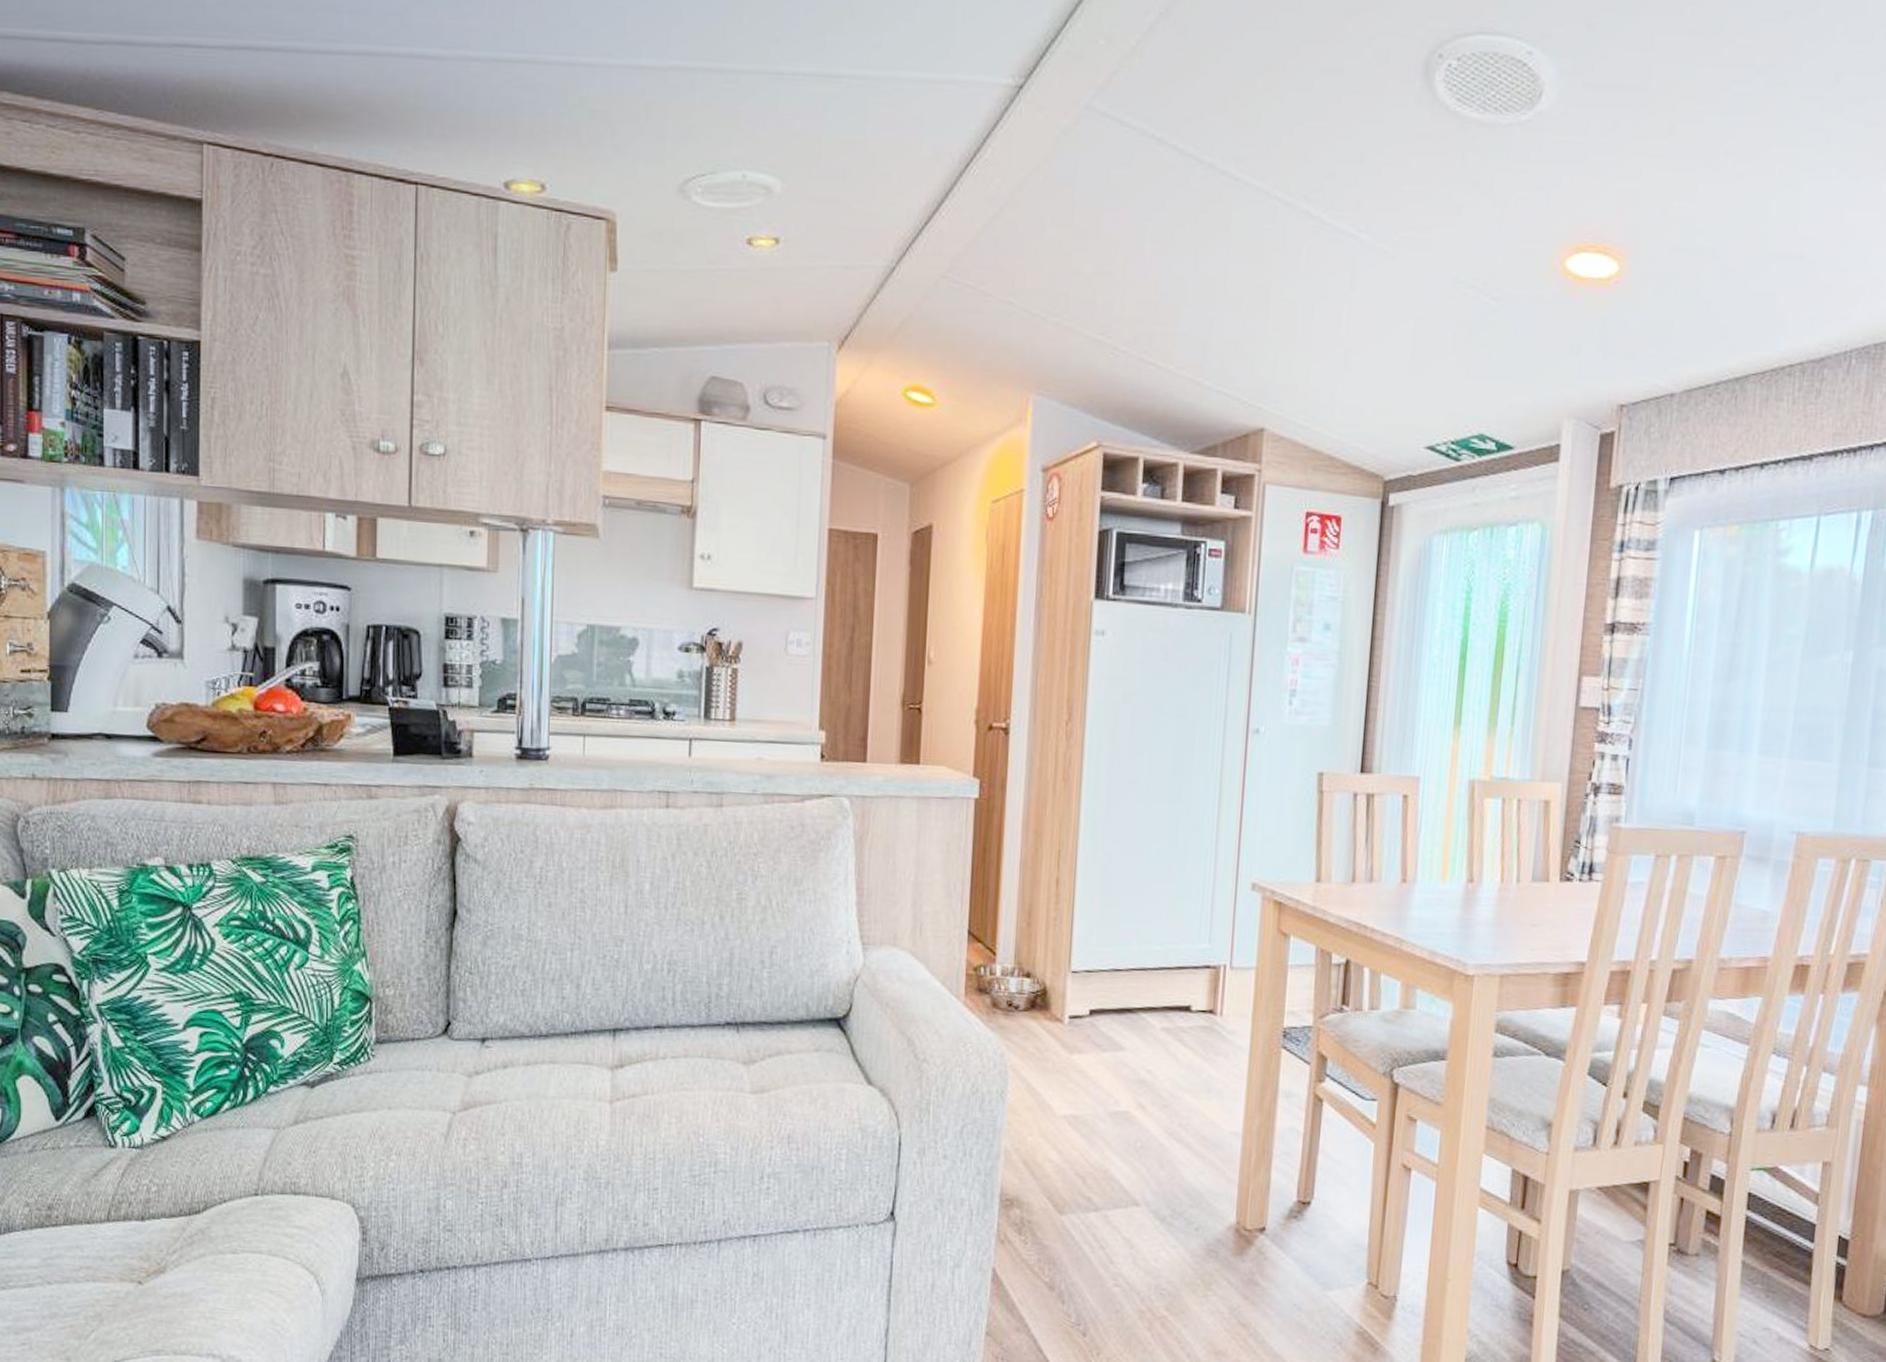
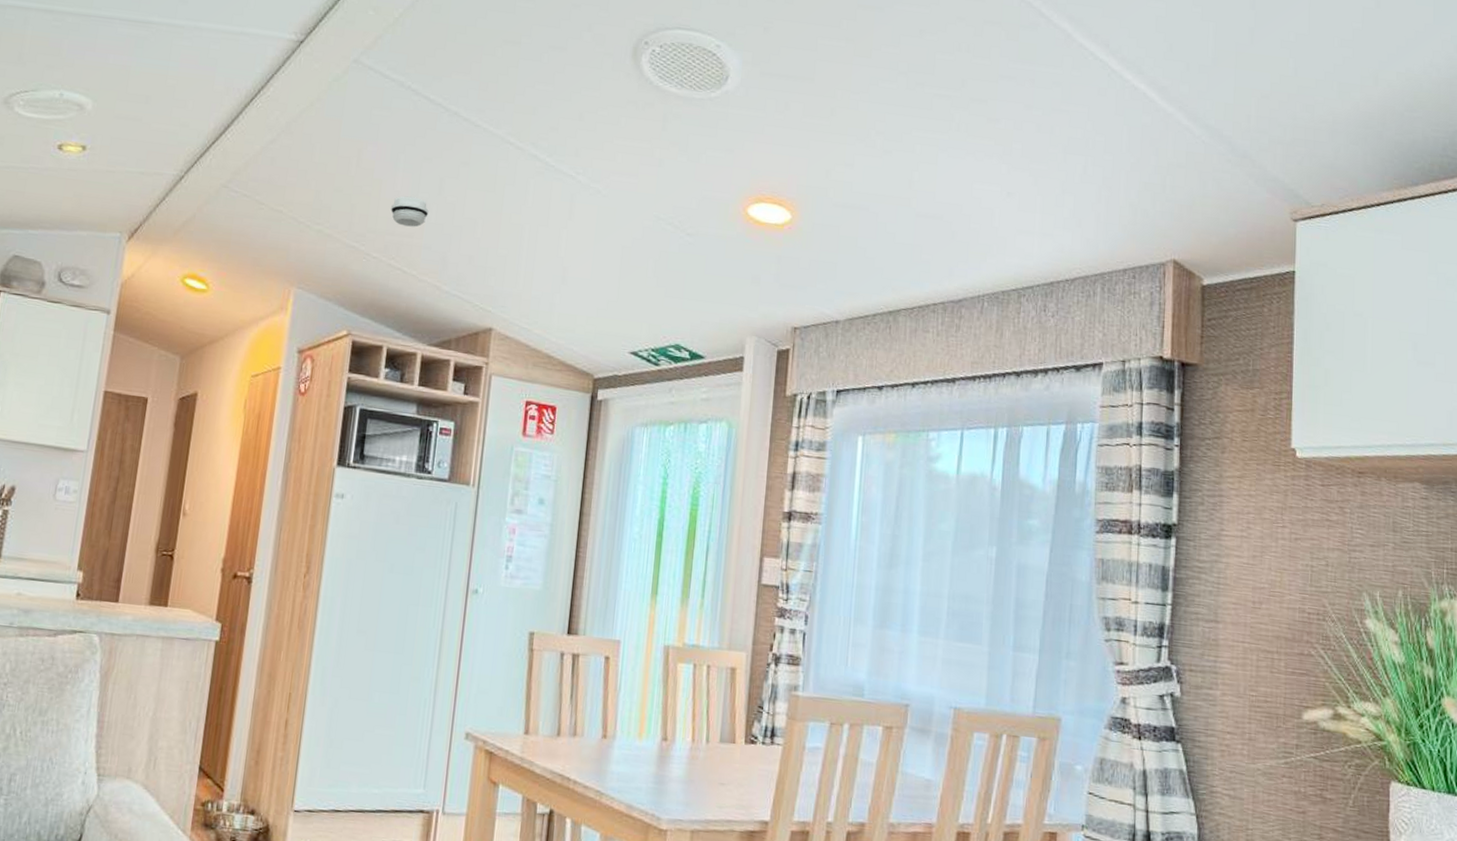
smoke detector: none [1139,274,1184,312] -> present [391,196,429,227]

